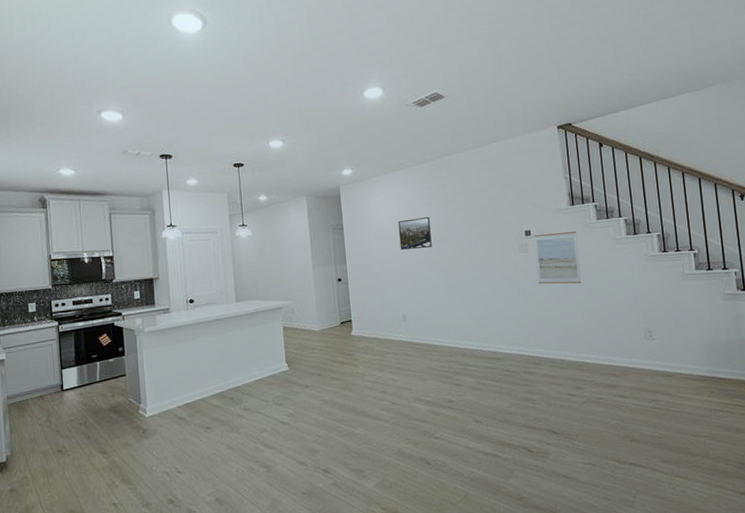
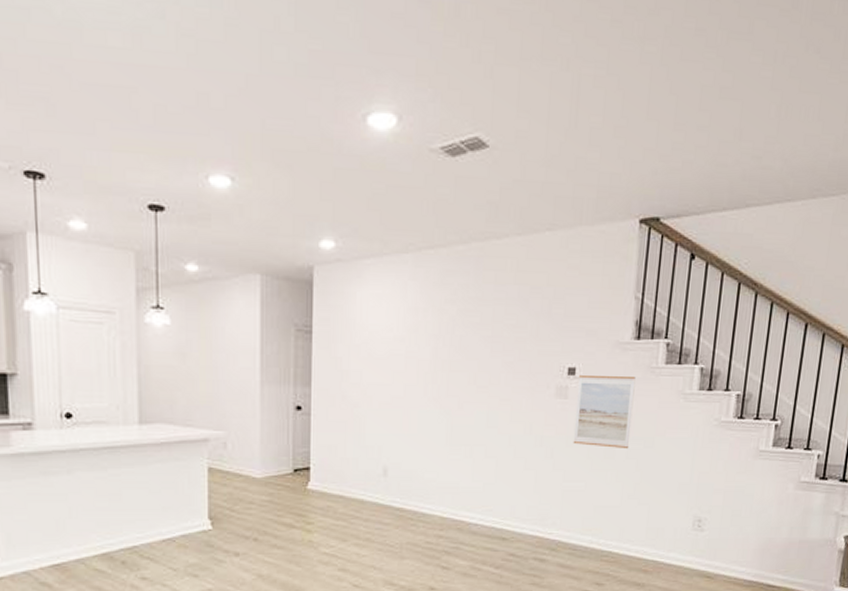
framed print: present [398,216,432,250] -> none [392,329,440,375]

